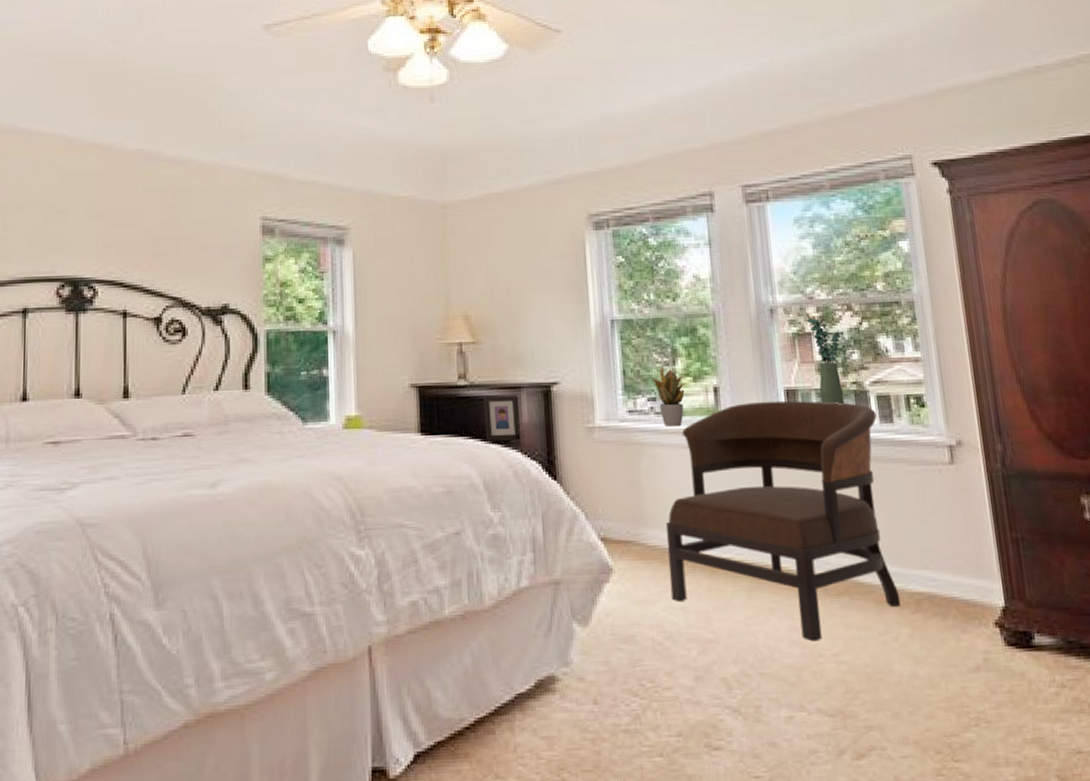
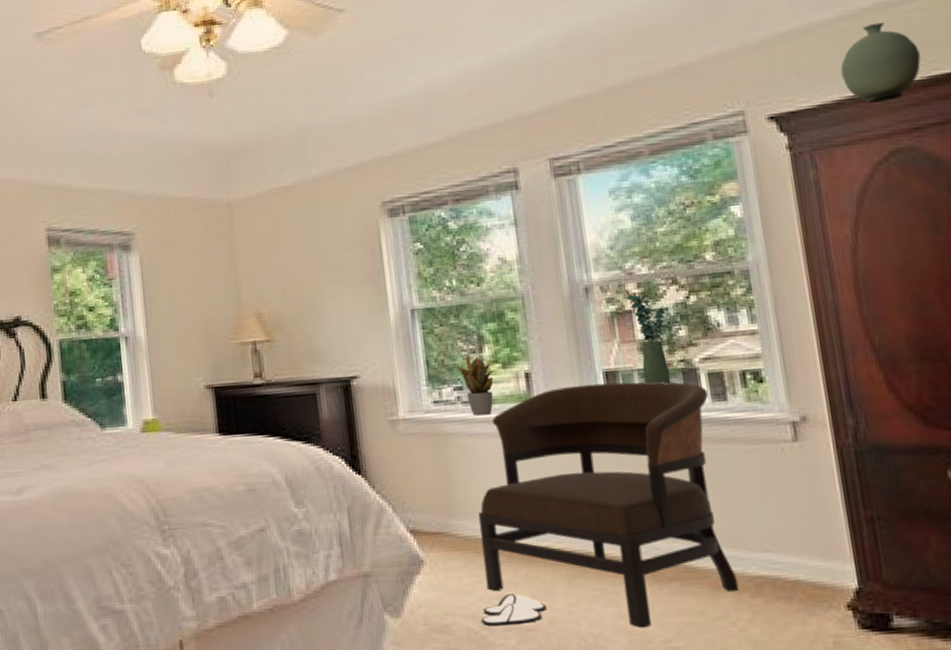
picture frame: present [483,396,521,441] -> none [281,392,322,439]
slippers: none [664,605,727,637] -> present [480,594,547,626]
decorative vase: none [992,86,1059,157] -> present [840,22,921,103]

